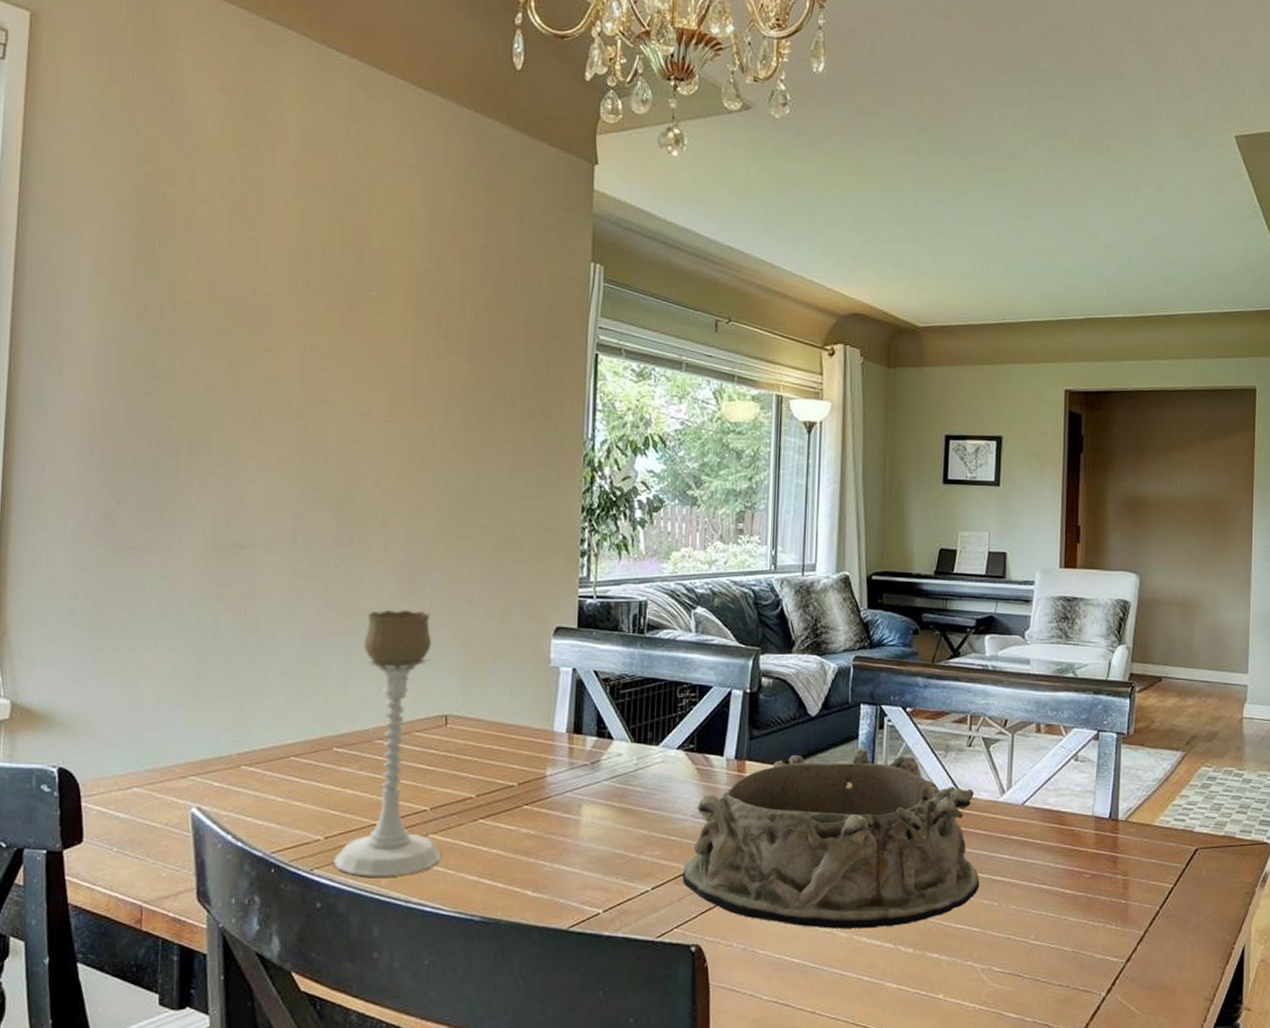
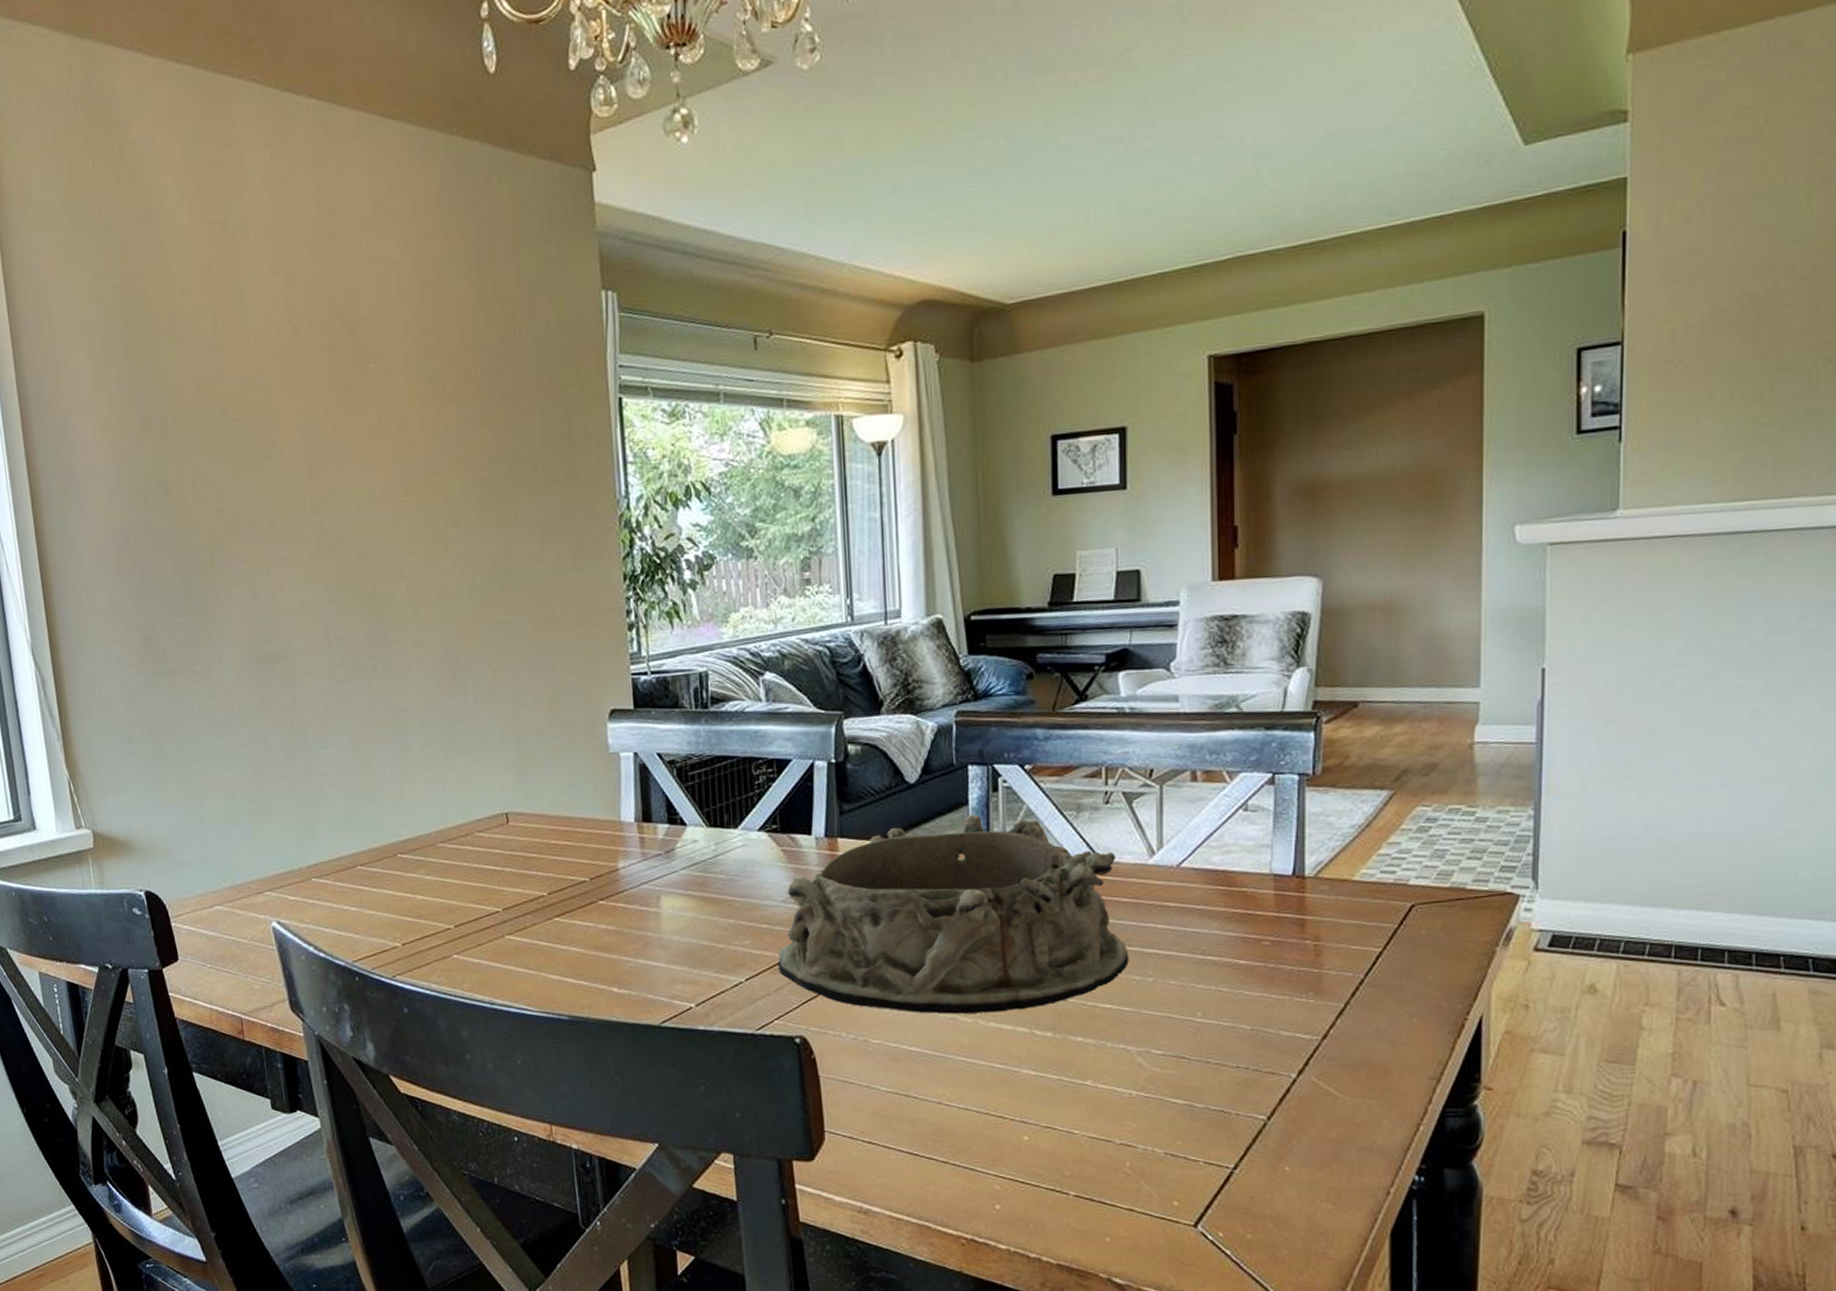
candle holder: present [334,610,441,877] -> none [412,706,520,981]

